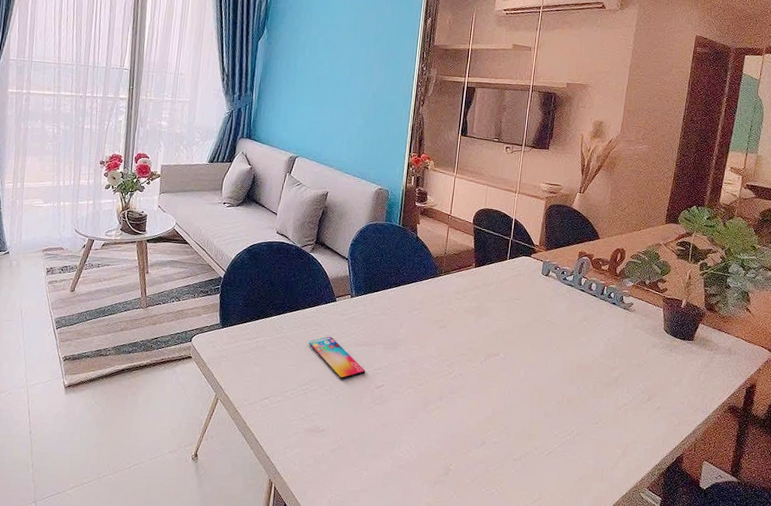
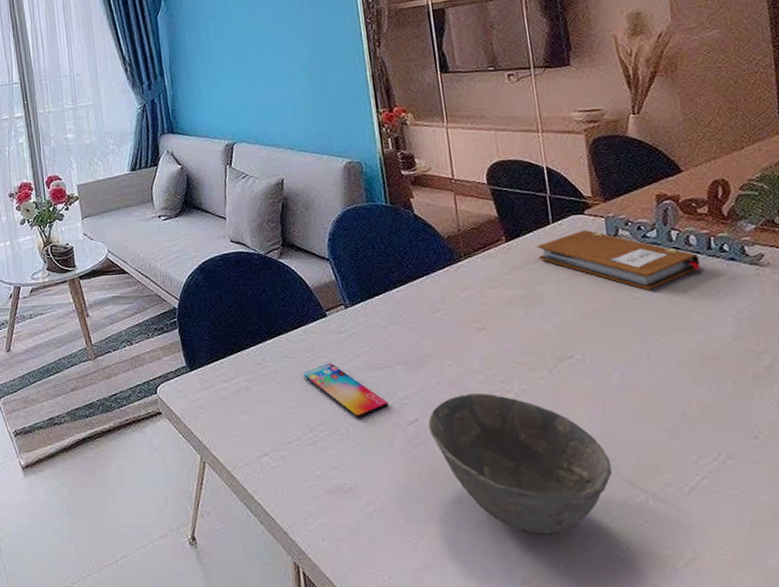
bowl: none [389,371,505,475] -> present [428,393,613,533]
notebook: none [494,268,595,316] -> present [537,230,702,290]

